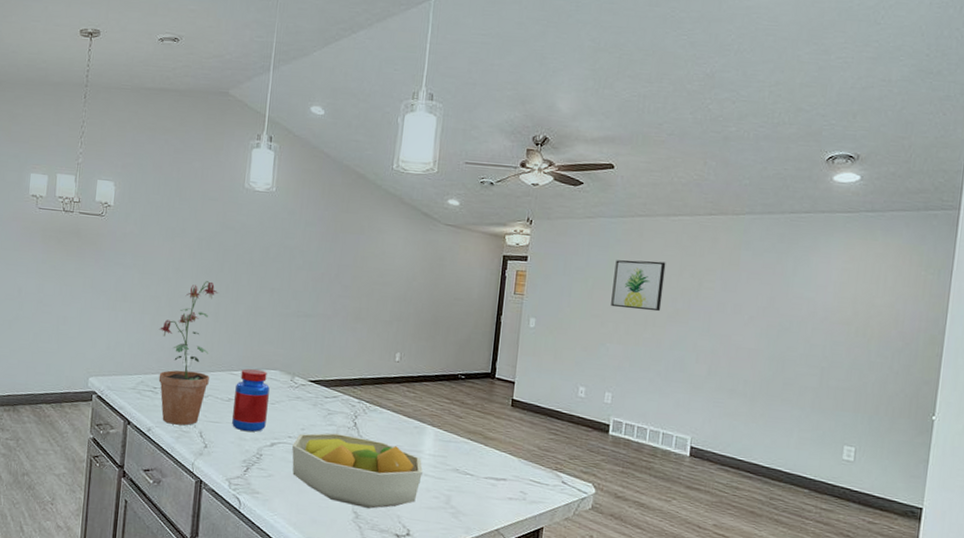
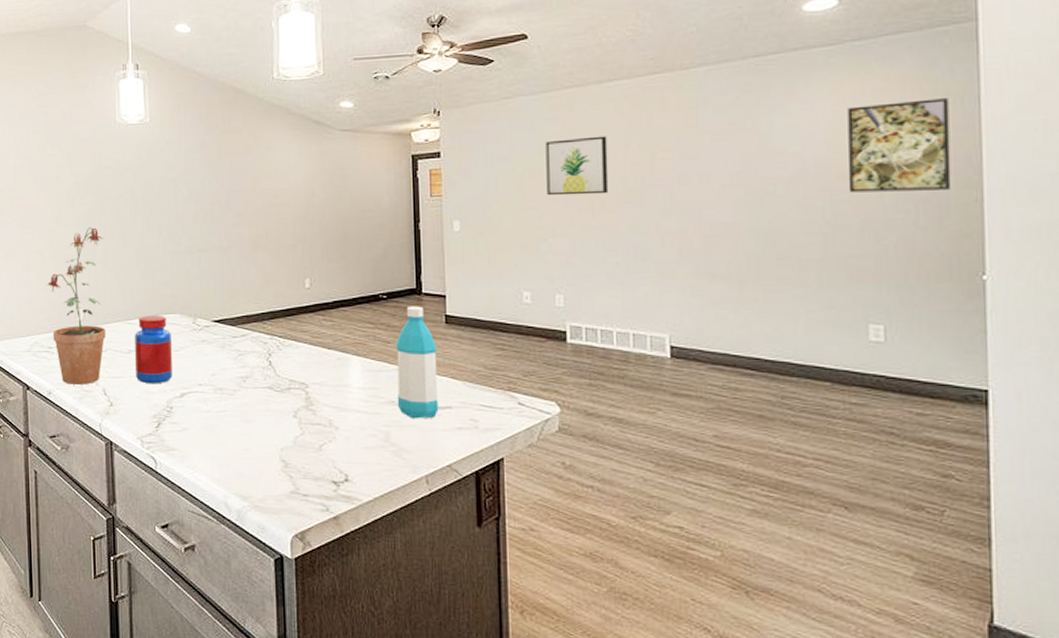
fruit bowl: present [292,433,423,509] -> none [204,376,353,455]
water bottle: none [460,387,501,487] -> present [396,306,439,419]
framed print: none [845,266,929,344] -> present [847,98,952,193]

